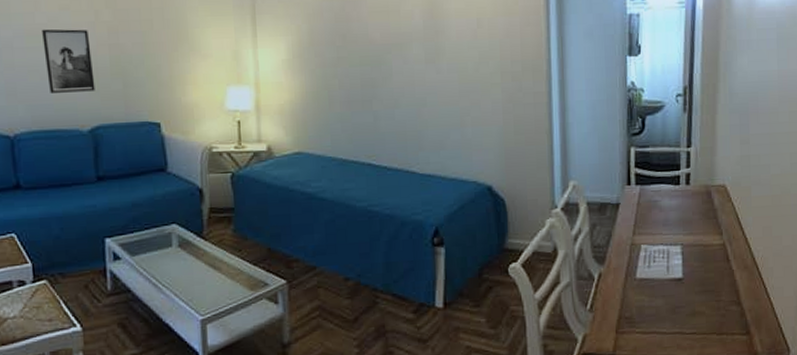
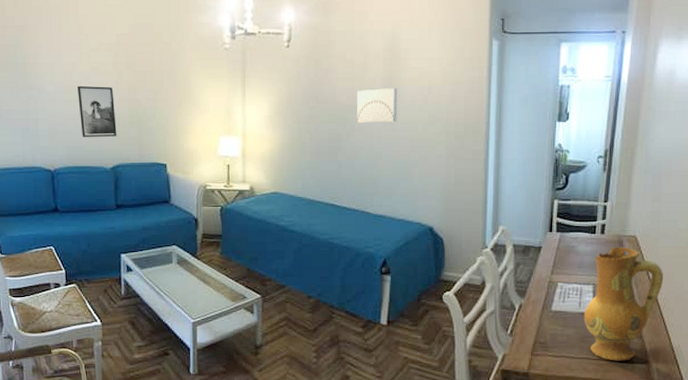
wall art: none [393,22,442,65] -> present [356,88,397,123]
ceramic jug: none [673,198,760,334] -> present [584,247,664,361]

